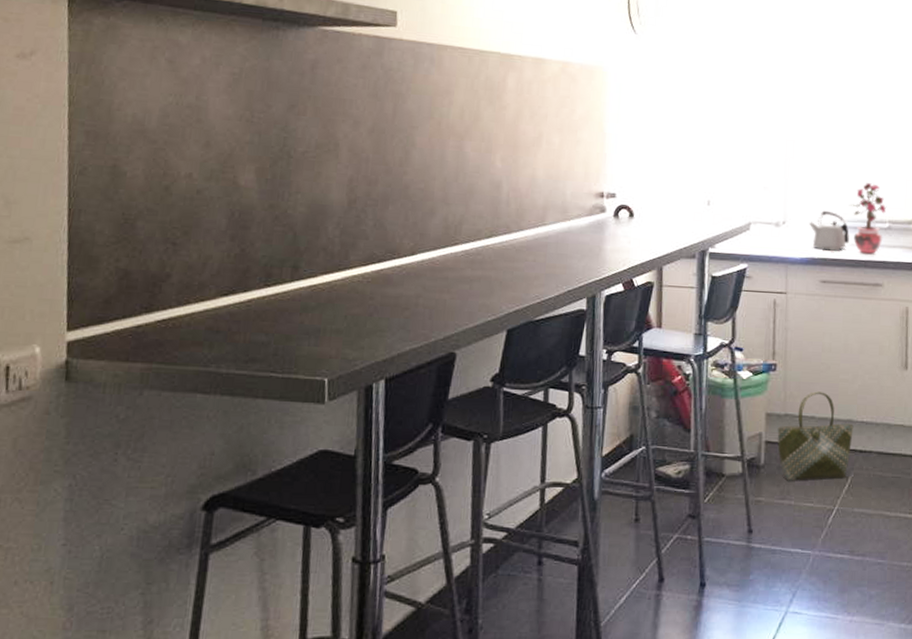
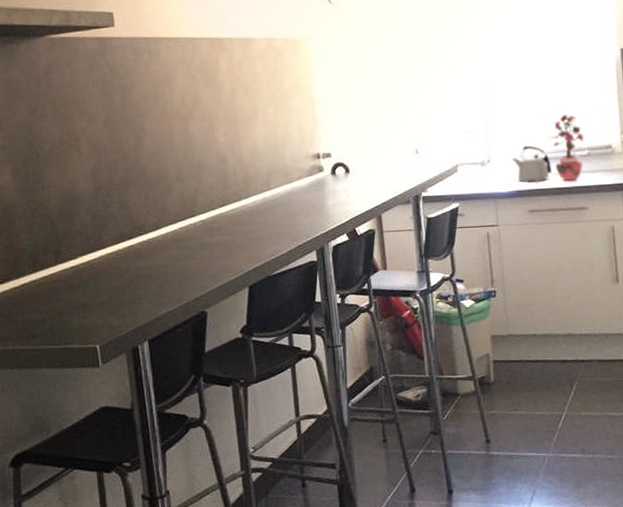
shopping bag: present [777,391,854,481] -> none [503,311,574,394]

